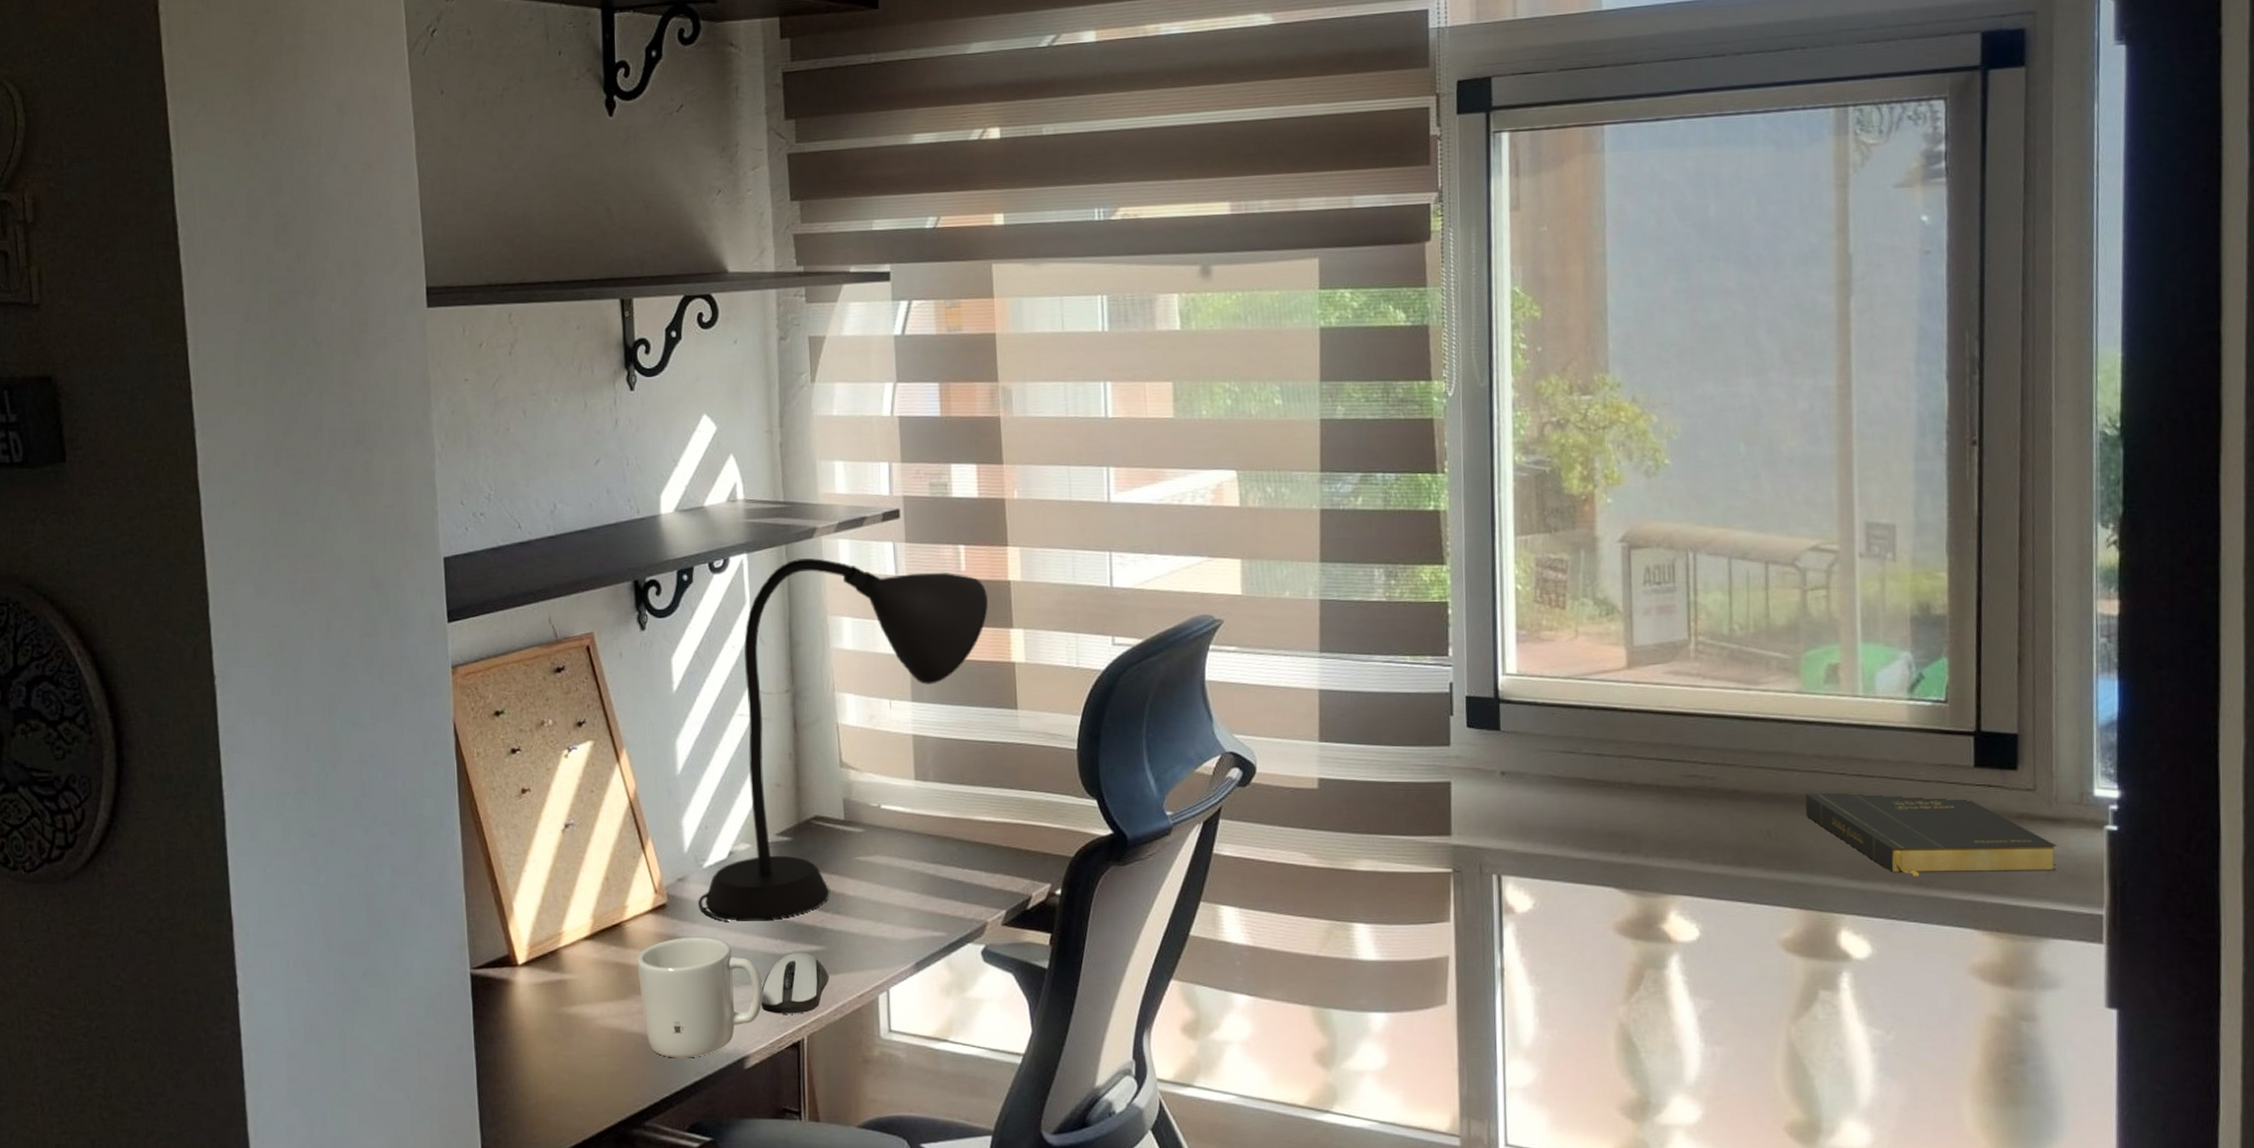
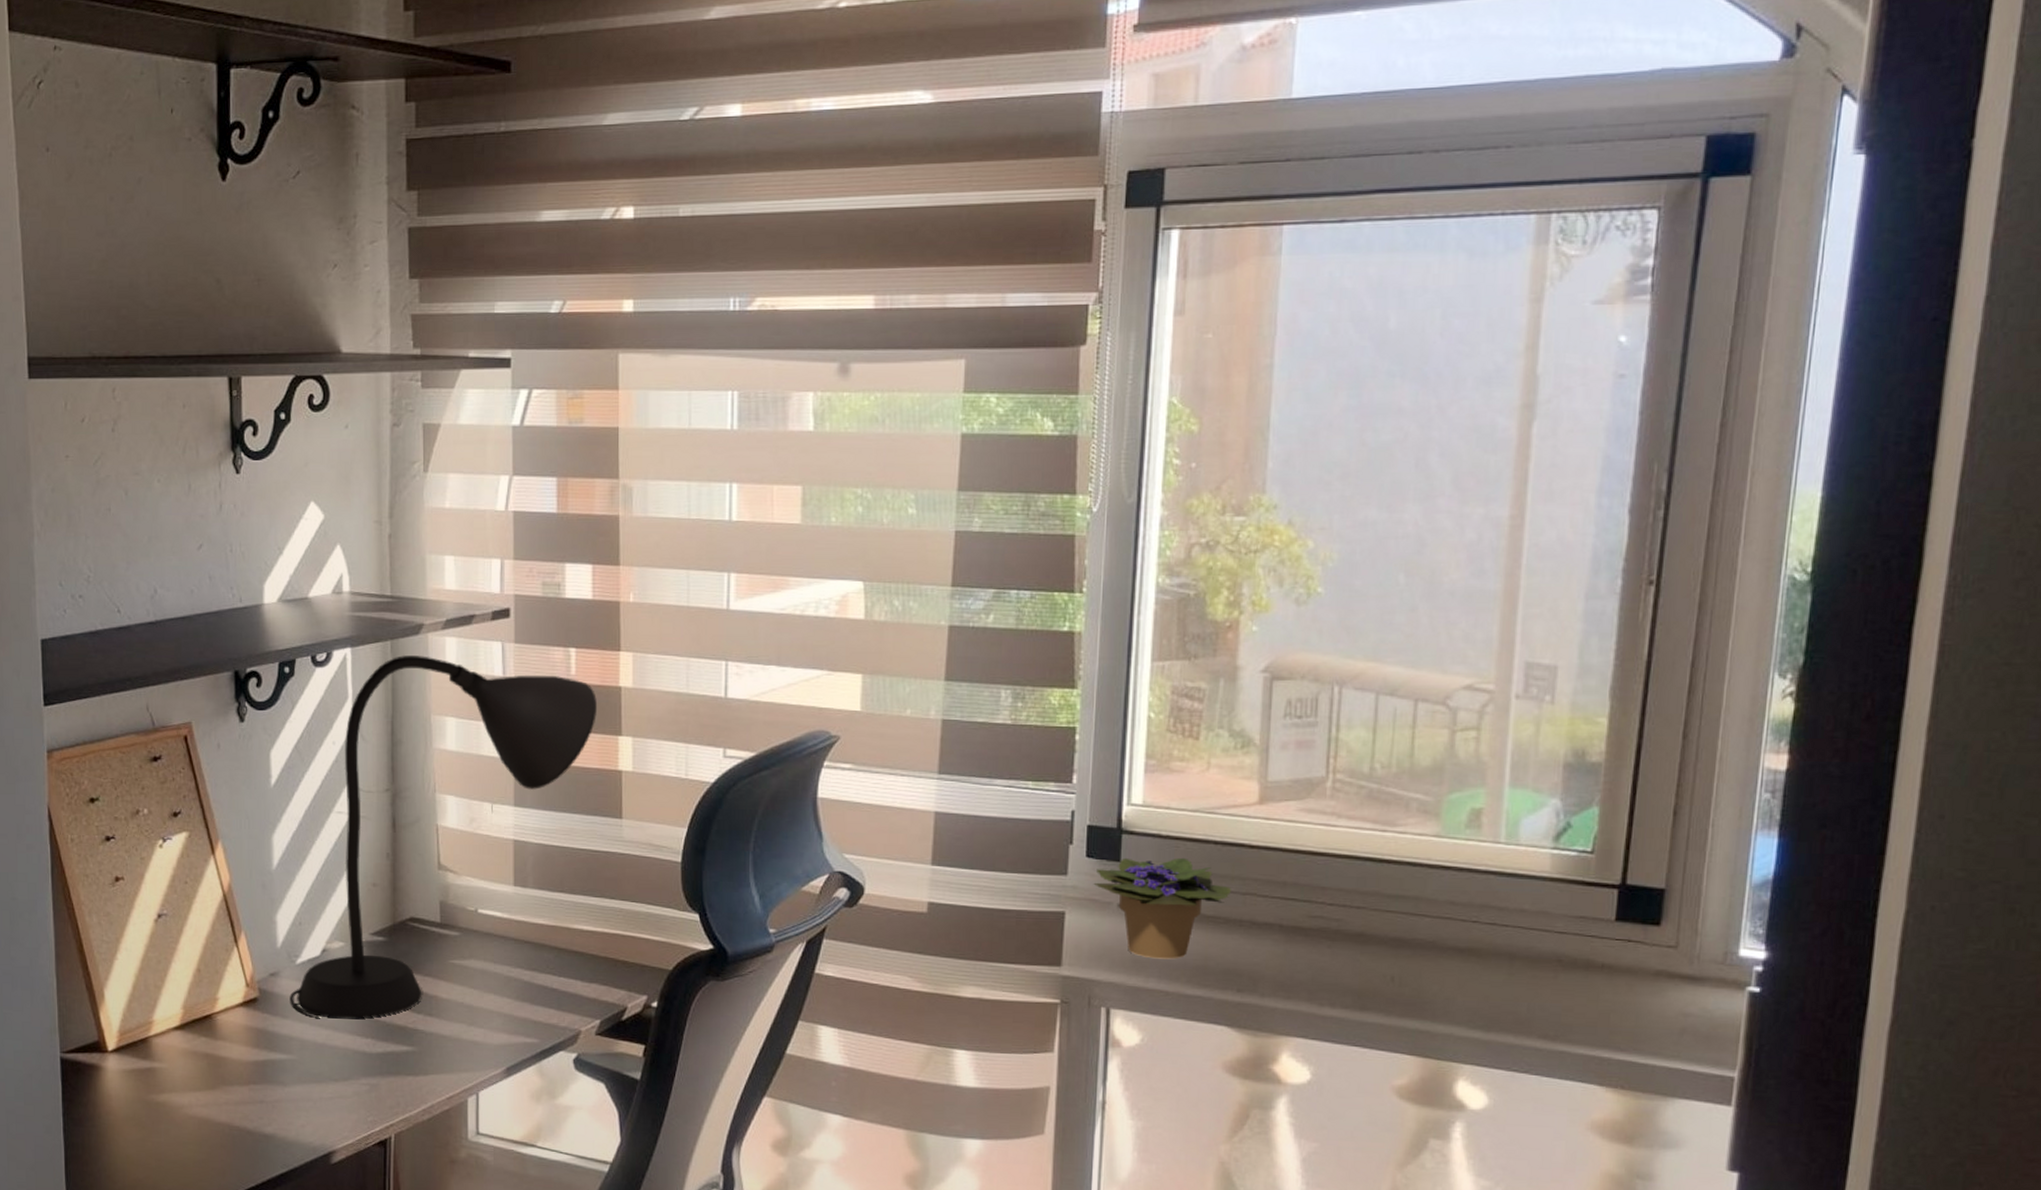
mug: present [637,936,764,1058] -> none [226,1031,352,1150]
computer mouse: present [761,952,829,1014] -> none [350,1051,419,1113]
potted flower: none [1476,724,1608,824] -> present [1093,857,1231,959]
book: present [1805,792,2058,876] -> none [1433,940,1694,1031]

